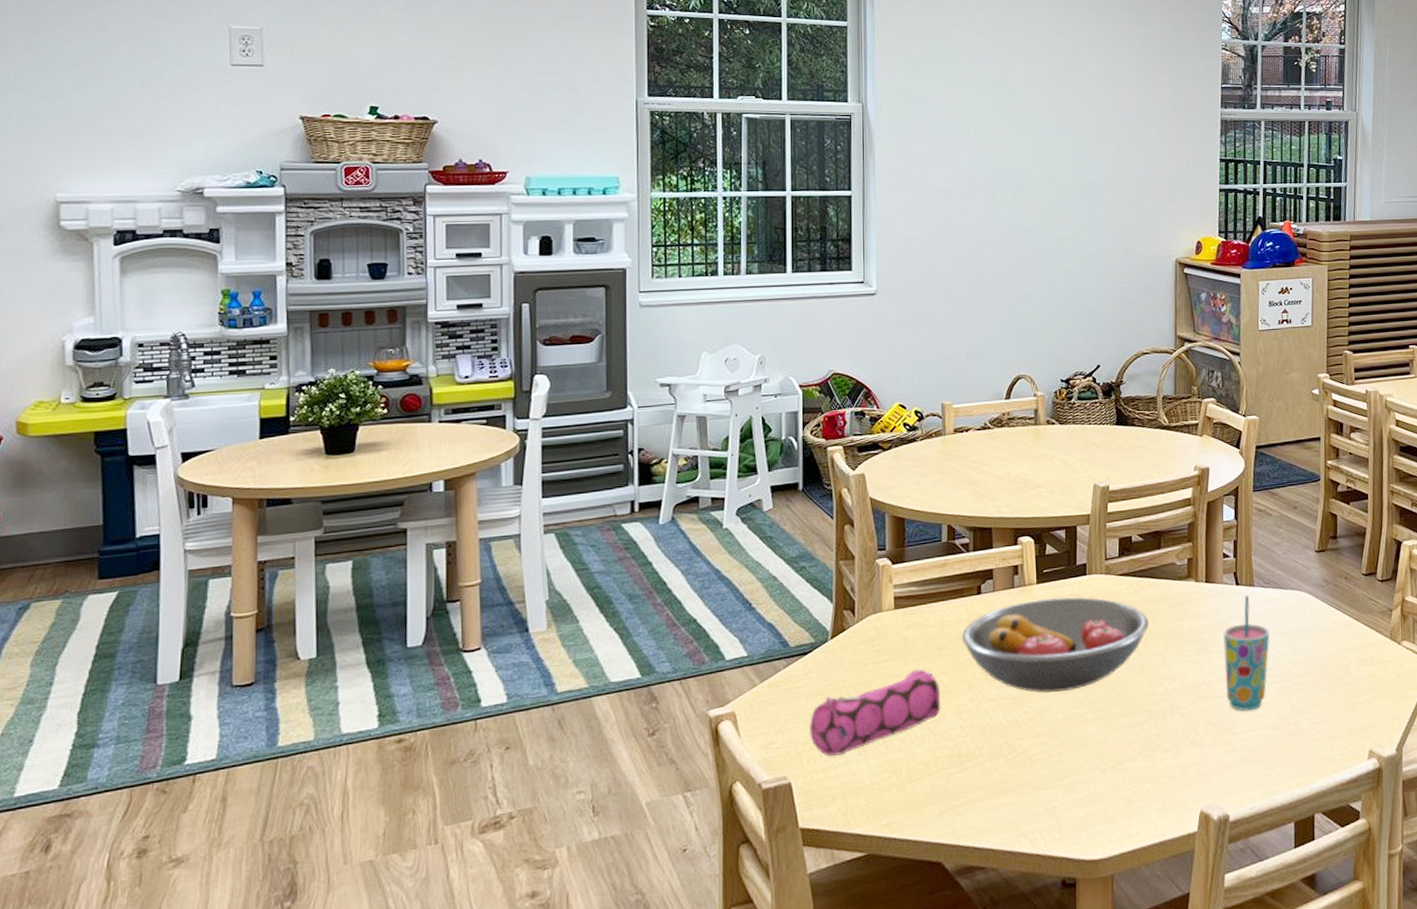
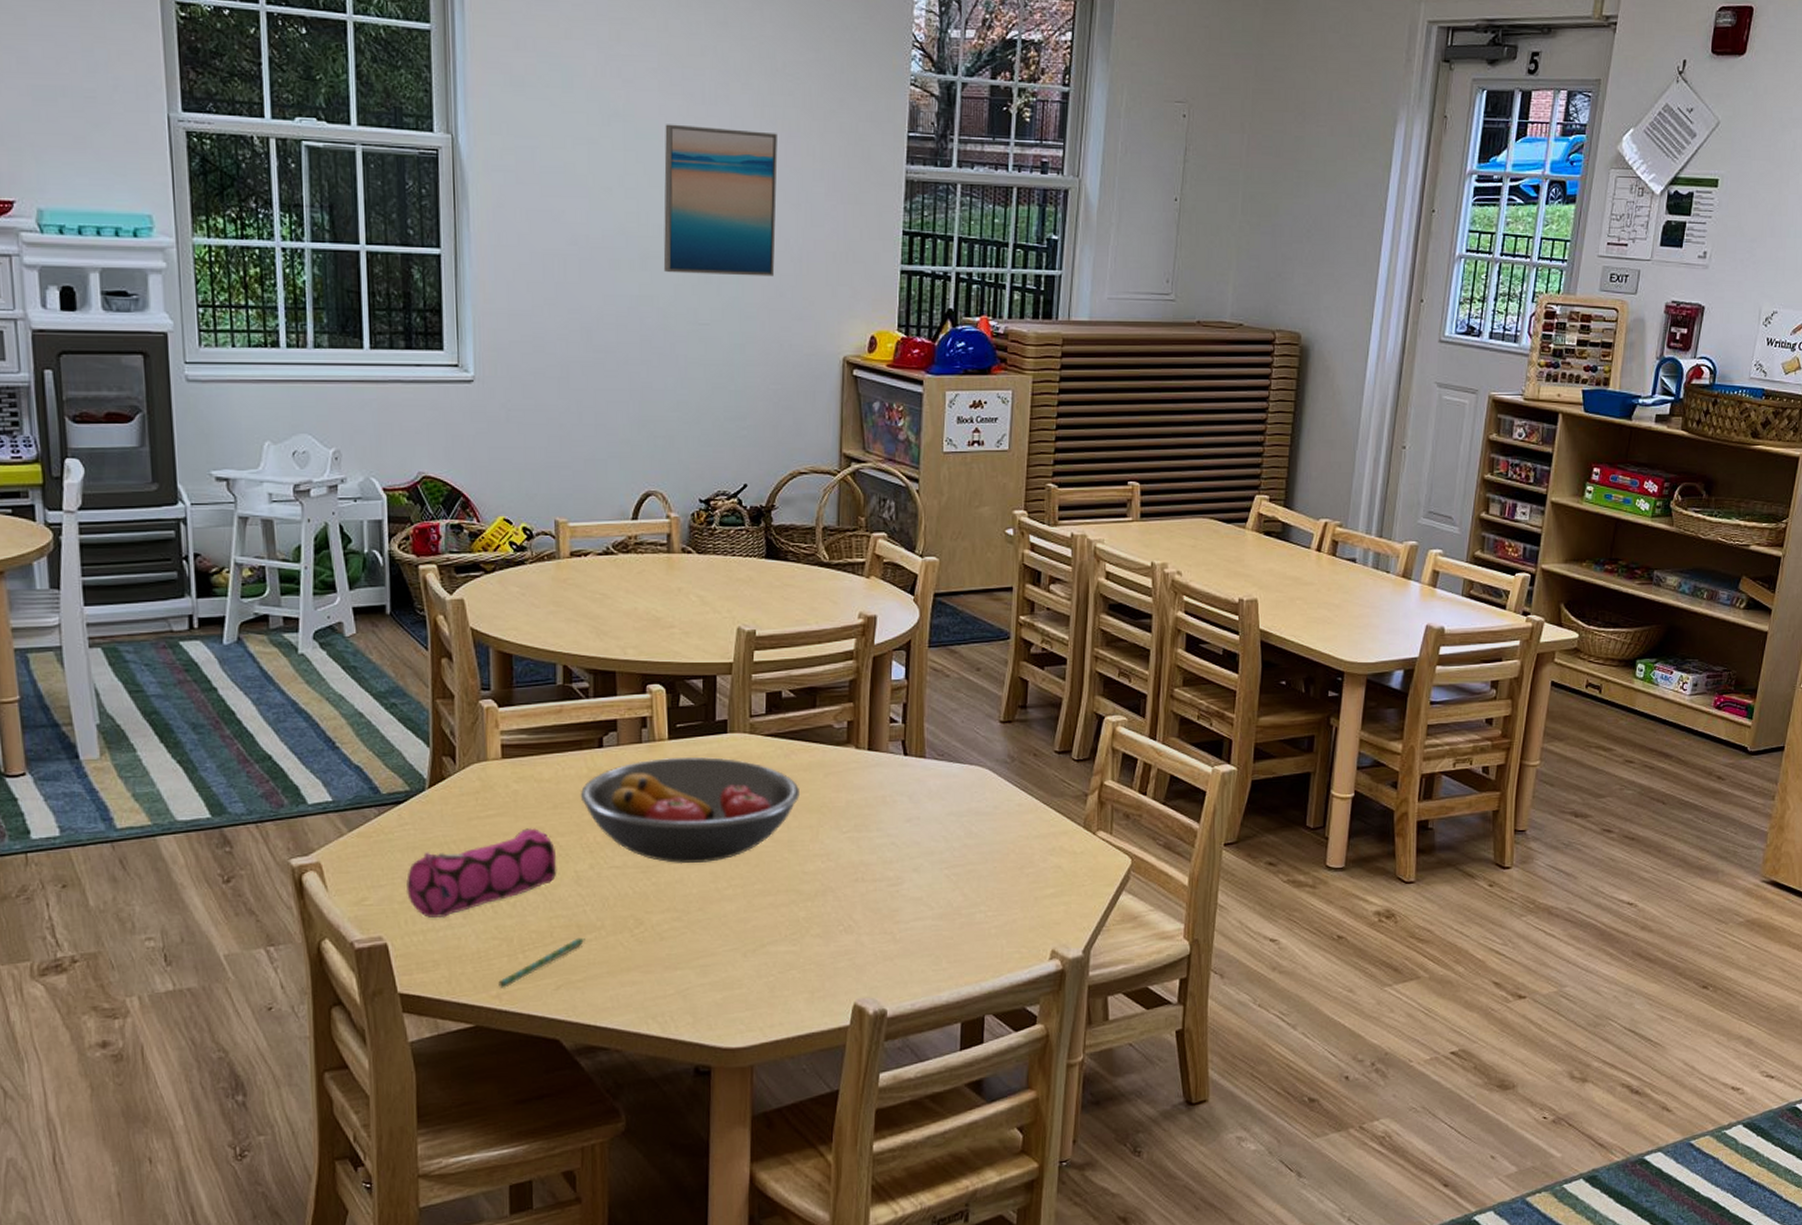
pencil: none [888,765,965,817] -> present [498,937,585,988]
wall art: none [1030,87,1120,201] -> present [663,124,778,277]
cup: present [1222,596,1270,711] -> none [886,768,942,898]

